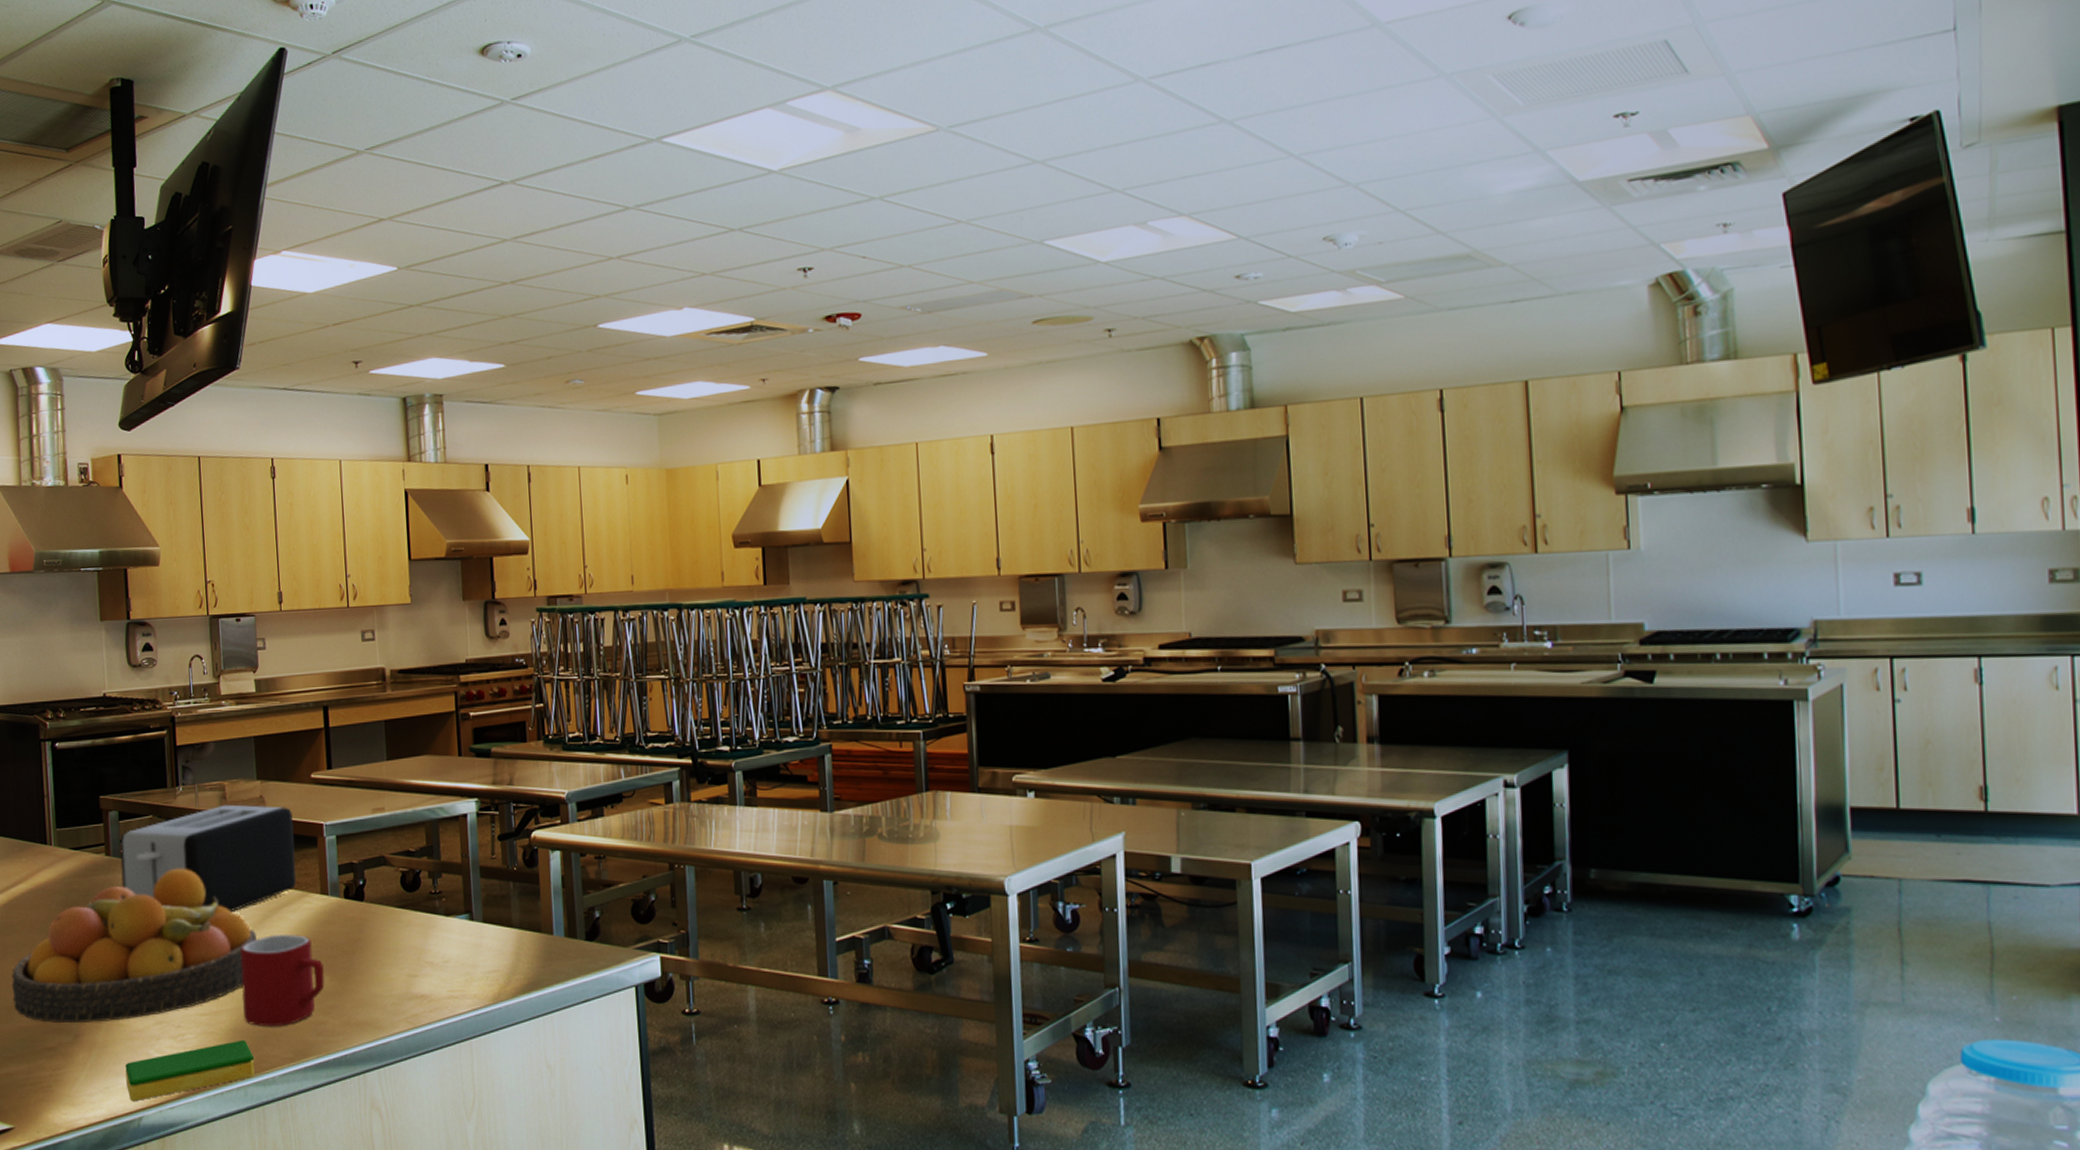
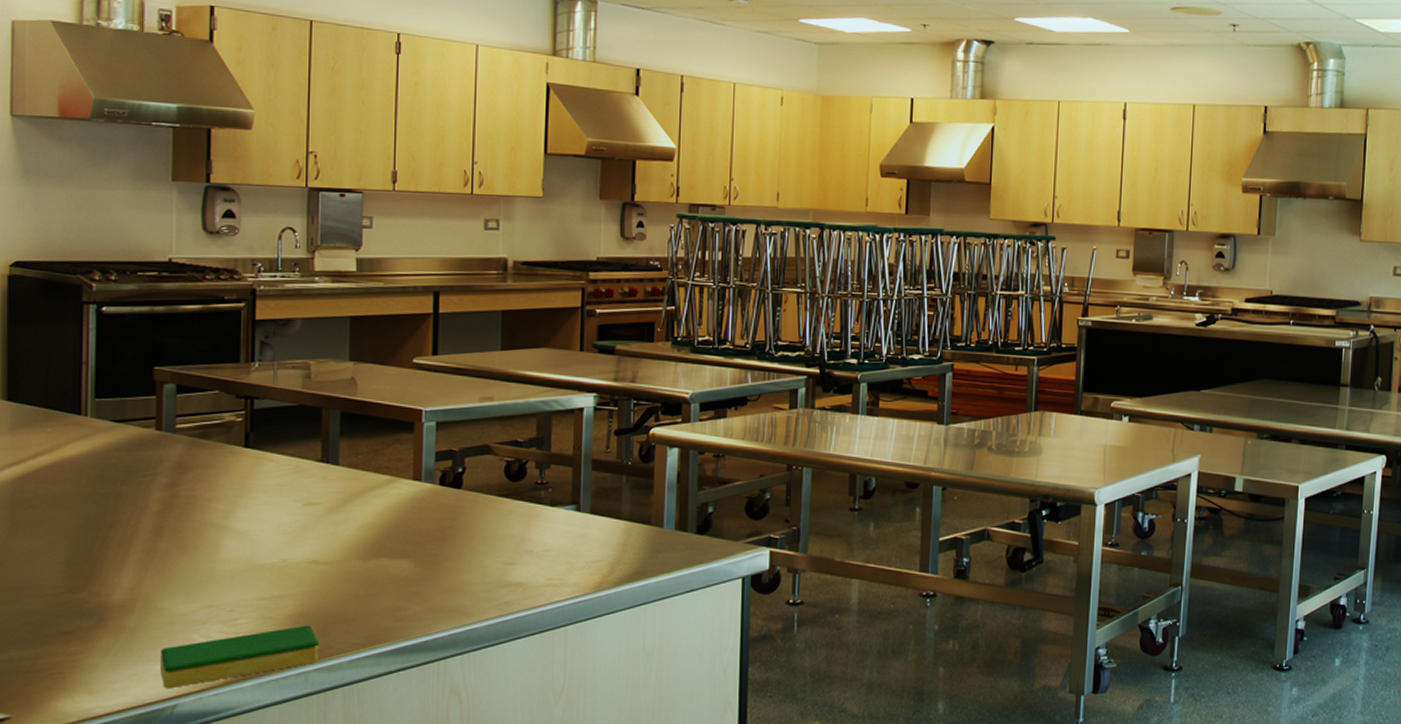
fruit bowl: present [11,868,256,1024] -> none [21,447,333,607]
toaster: present [119,804,297,913] -> none [174,384,389,495]
mug: present [241,935,326,1027] -> none [310,519,410,613]

